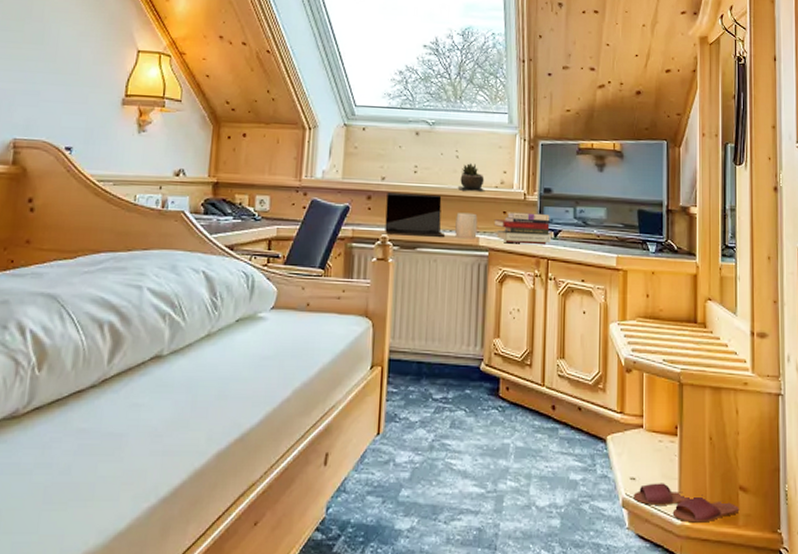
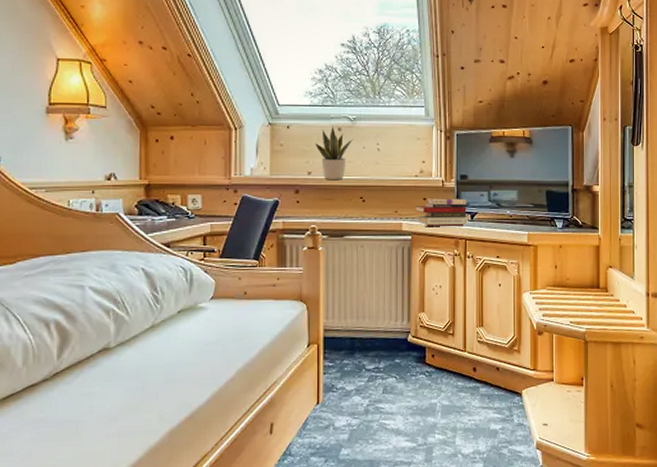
laptop: present [385,192,446,238] -> none [314,186,371,226]
potted plant: none [391,130,431,188] -> present [315,126,353,181]
mug: present [455,212,478,240] -> none [380,201,400,225]
succulent plant: present [457,163,485,191] -> none [380,155,406,181]
slippers: present [633,483,740,523] -> none [546,426,637,457]

